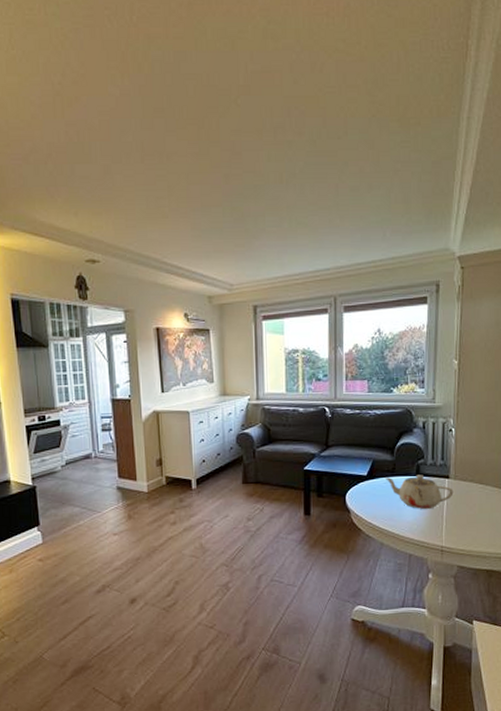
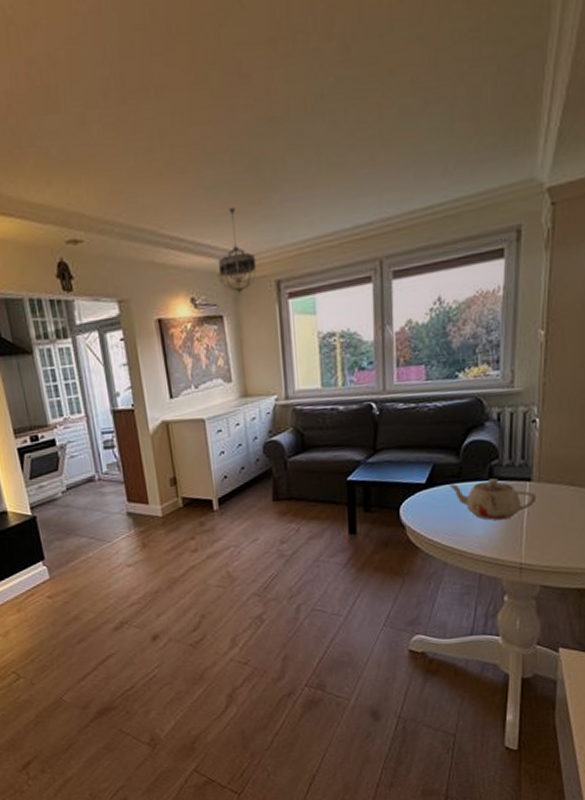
chandelier: none [208,248,239,314] -> present [217,208,257,295]

